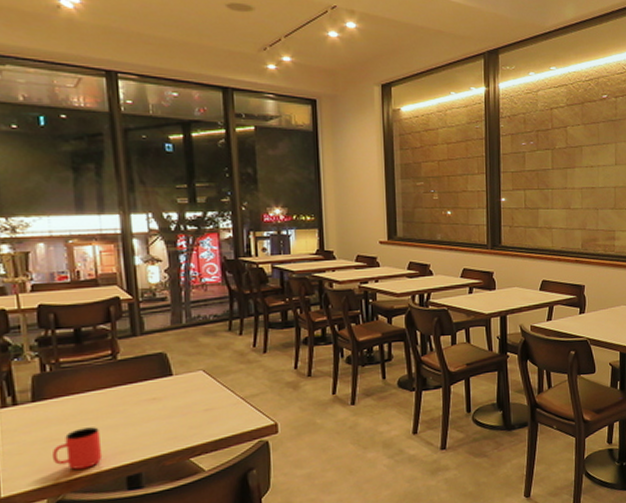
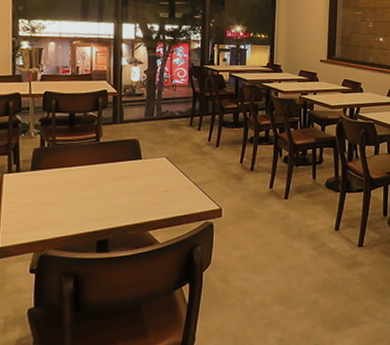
cup: present [51,427,103,470] -> none [41,196,80,230]

